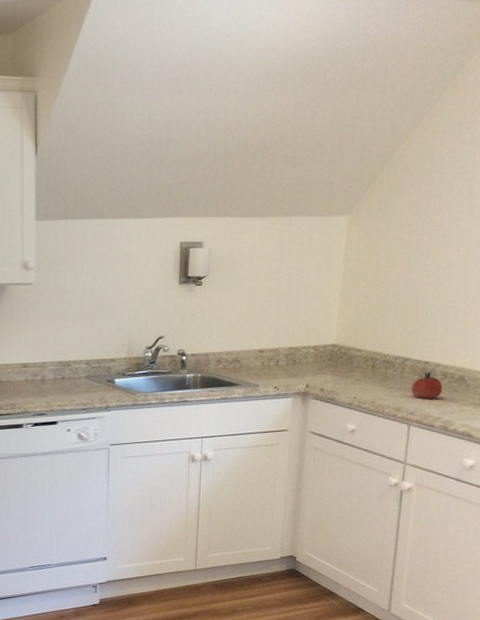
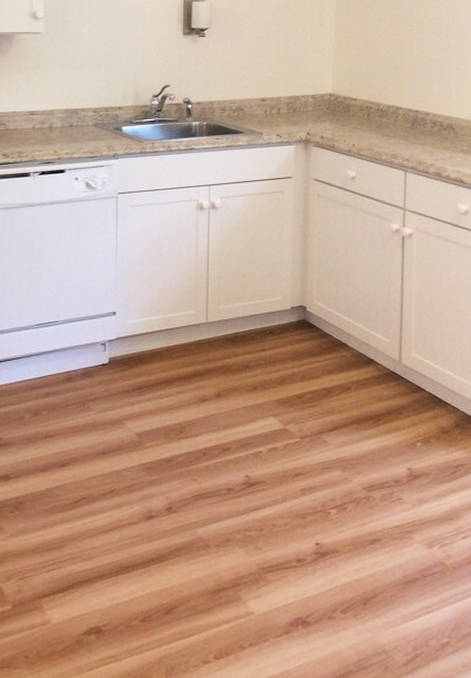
fruit: present [411,371,443,399] -> none [404,120,434,146]

